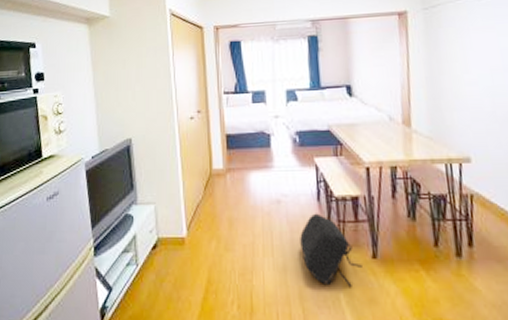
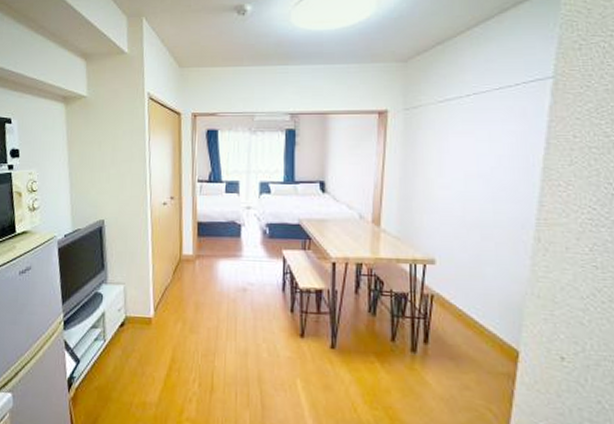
backpack: present [300,213,362,287] -> none [263,302,320,373]

